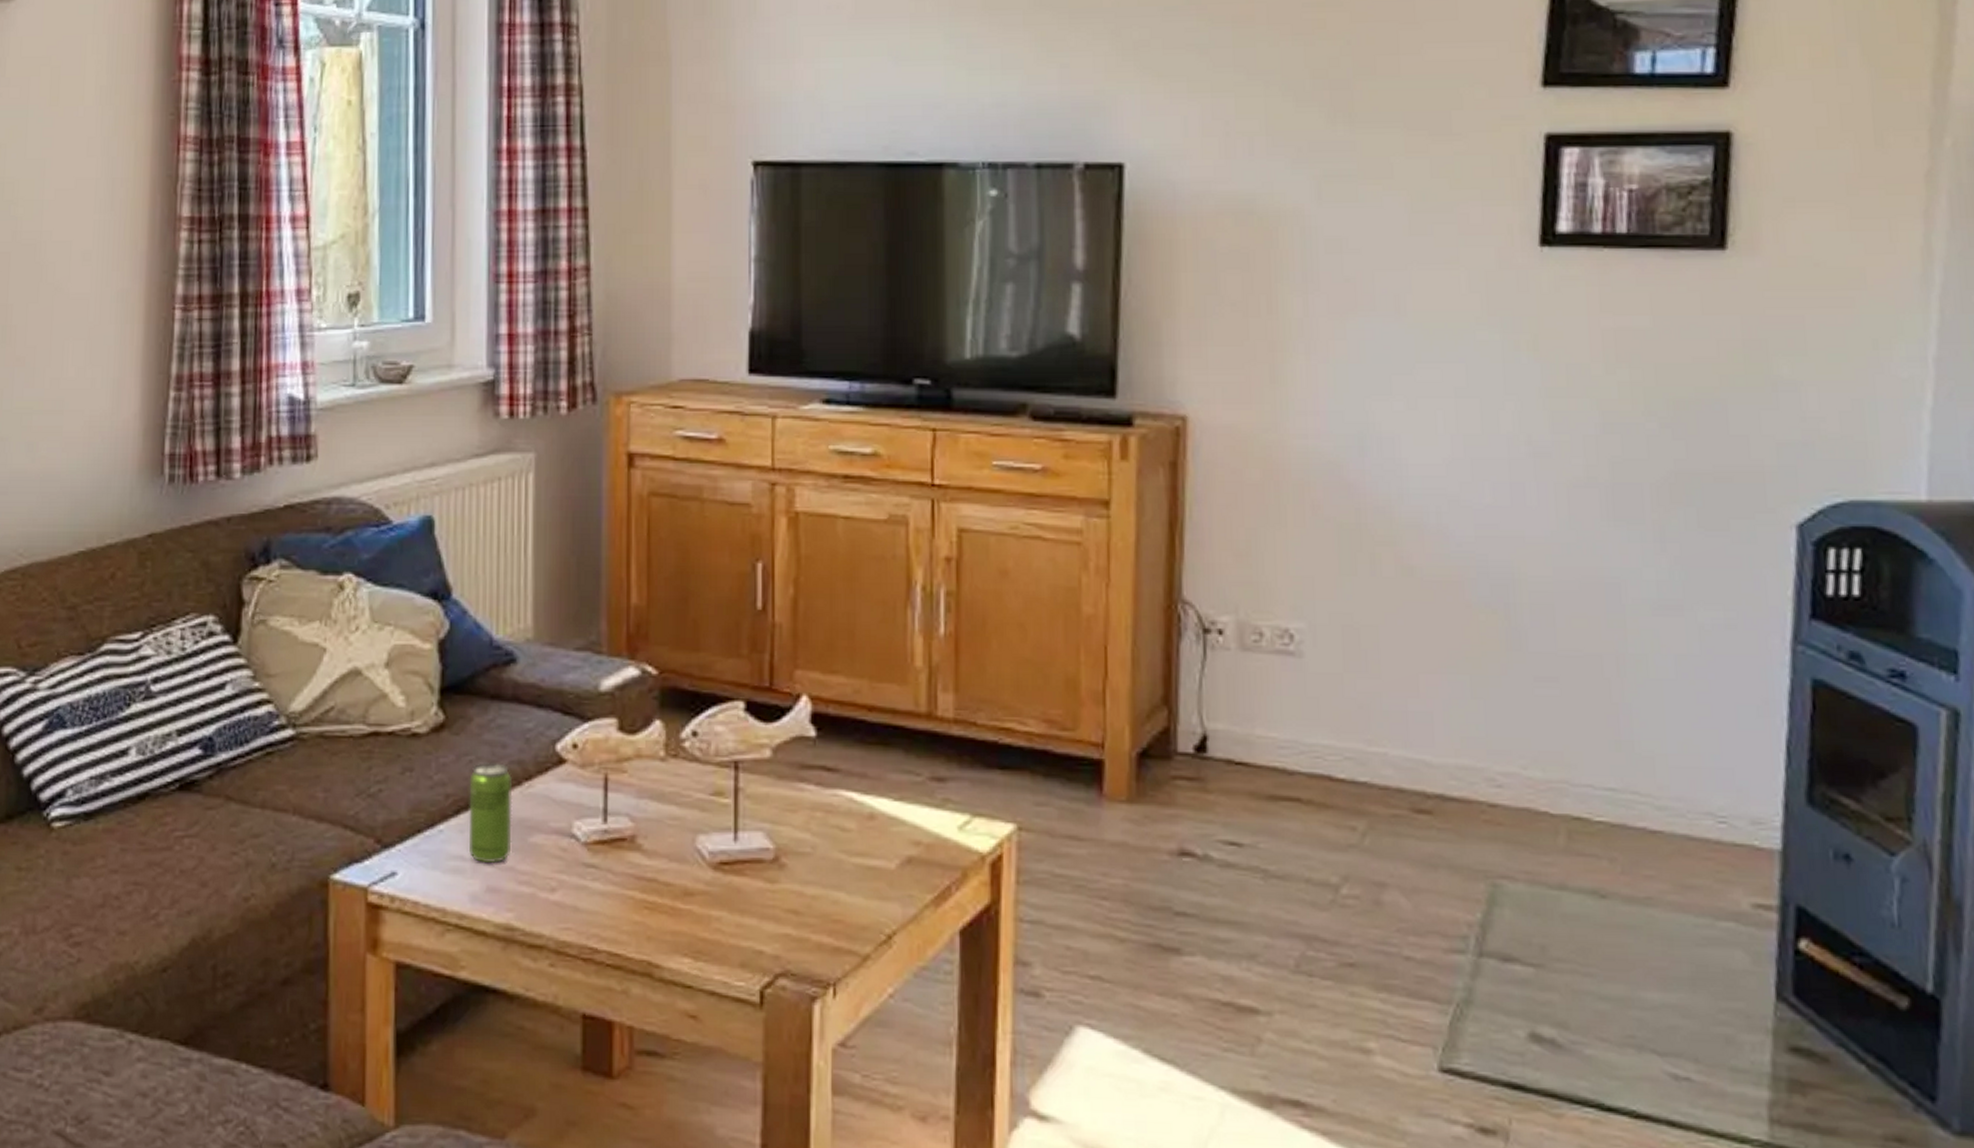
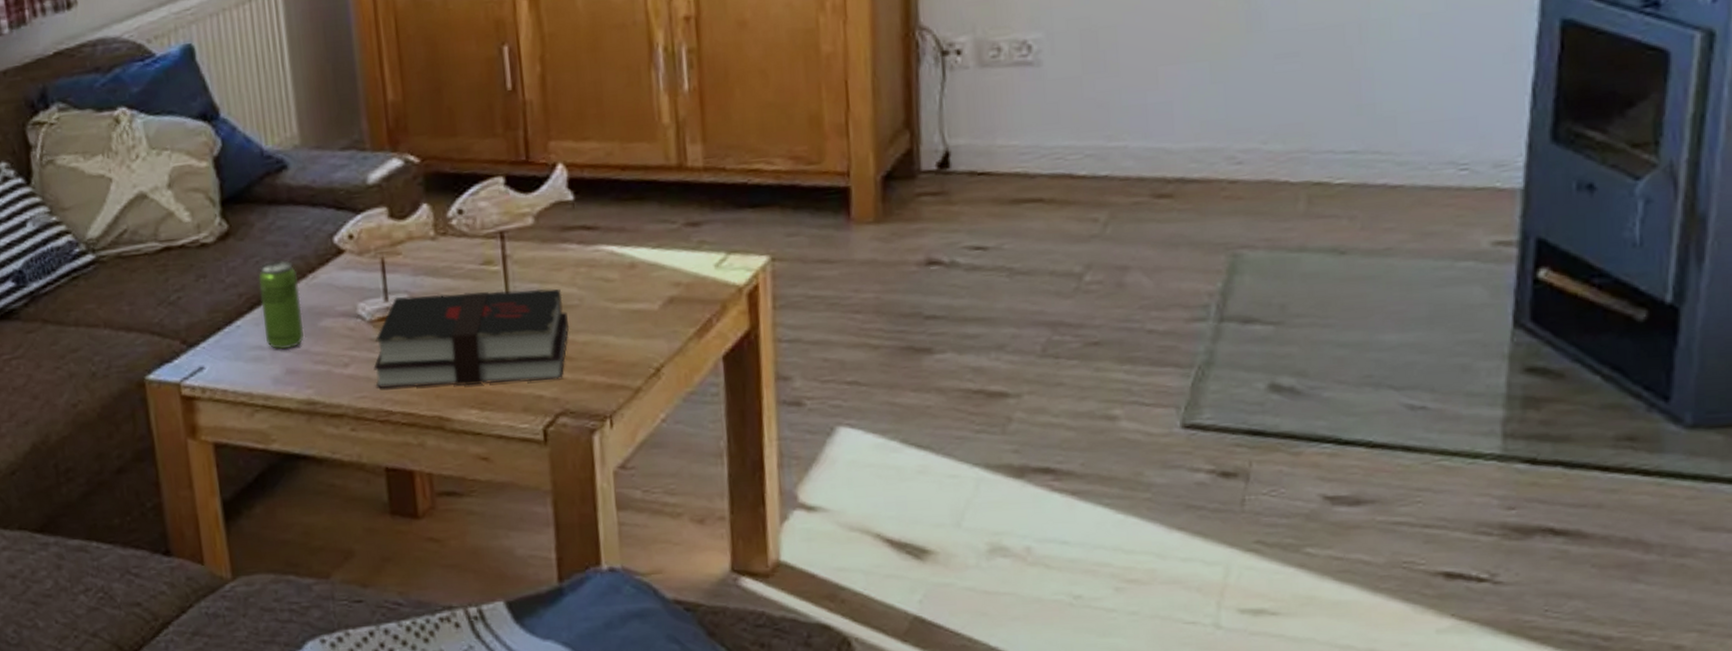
hardback book: none [582,820,799,936] -> present [373,288,570,389]

